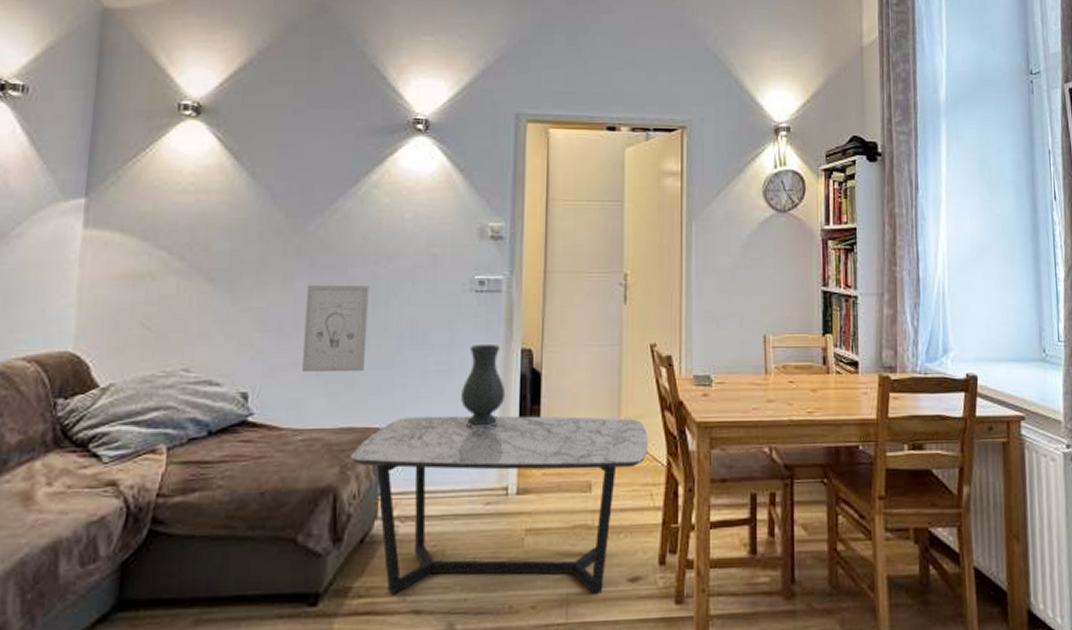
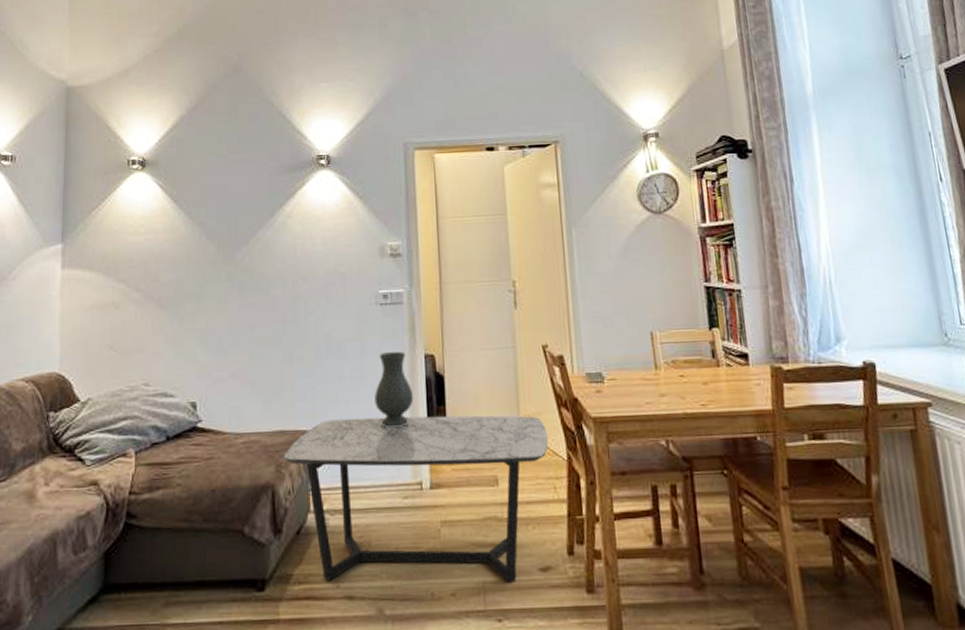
wall art: present [302,284,370,373] -> none [239,304,291,383]

